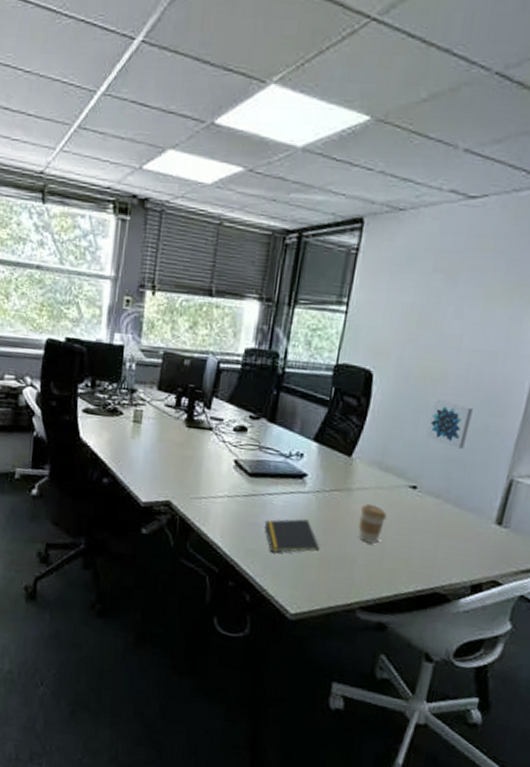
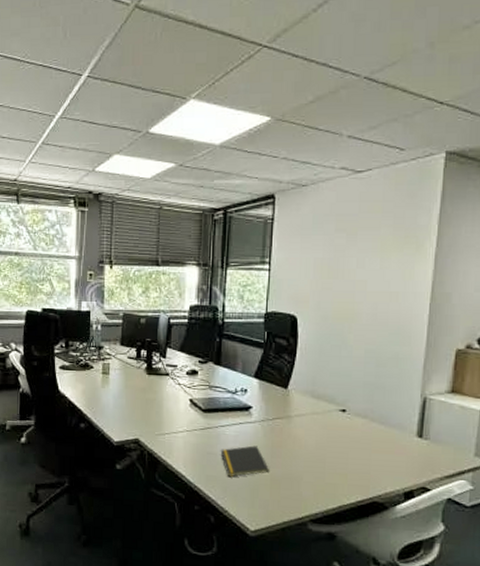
coffee cup: present [358,504,388,544] -> none [300,429,324,462]
wall art: present [426,398,473,449] -> none [348,334,384,374]

